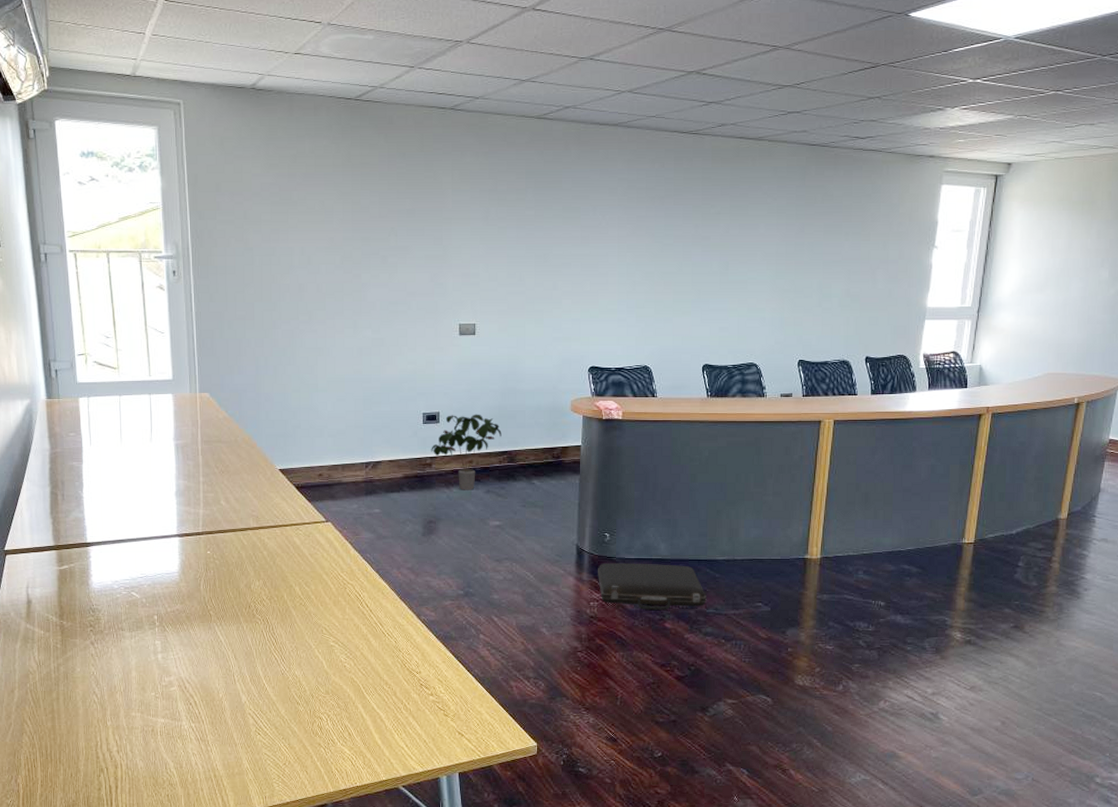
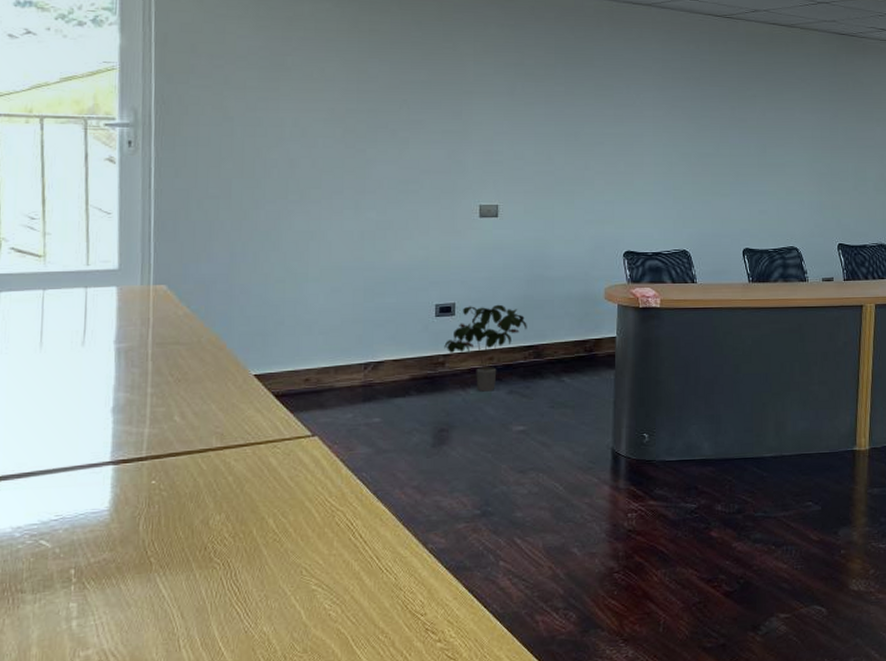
briefcase: present [598,563,707,611] -> none [636,465,754,519]

